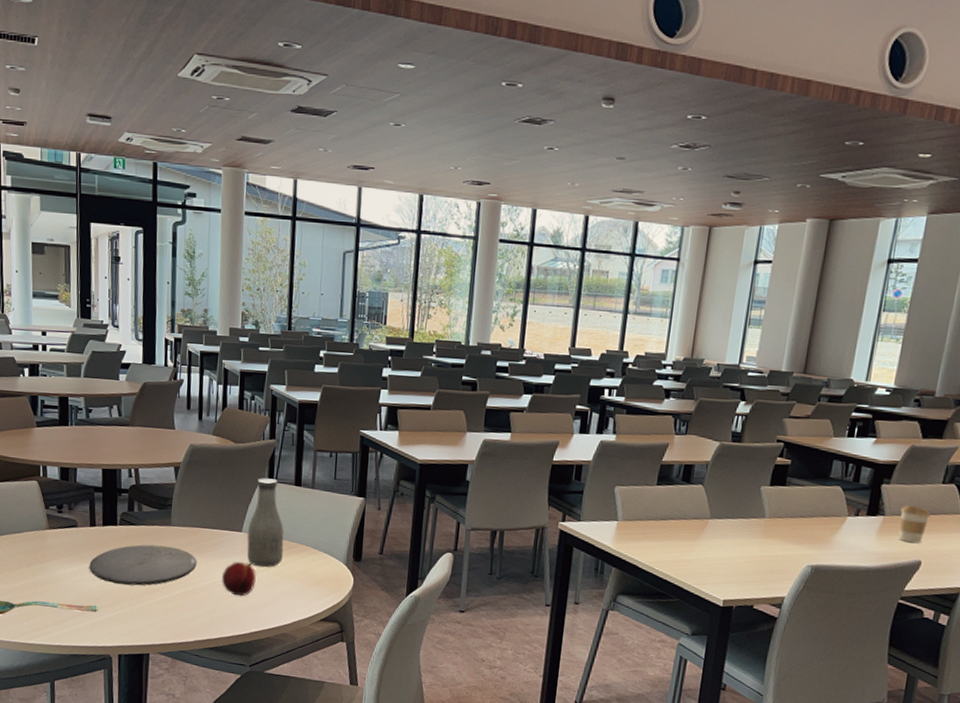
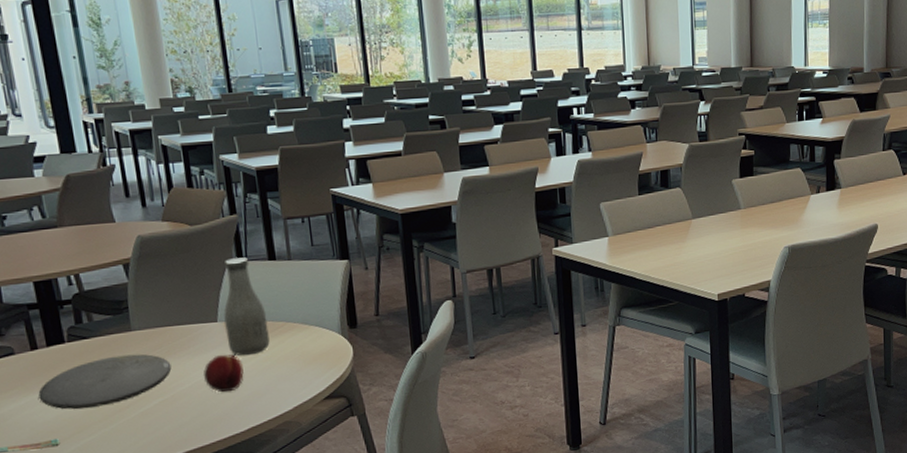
coffee cup: present [898,504,931,544] -> none [853,175,878,210]

